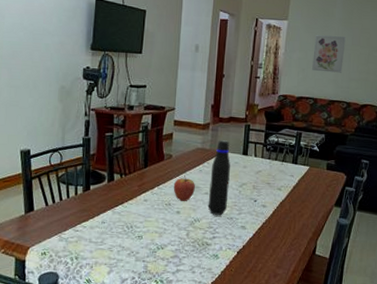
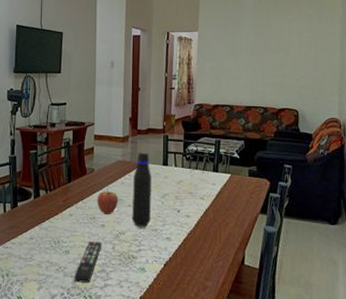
remote control: none [146,227,177,268] -> present [74,241,102,283]
wall art: present [312,35,345,73] -> none [225,43,257,79]

